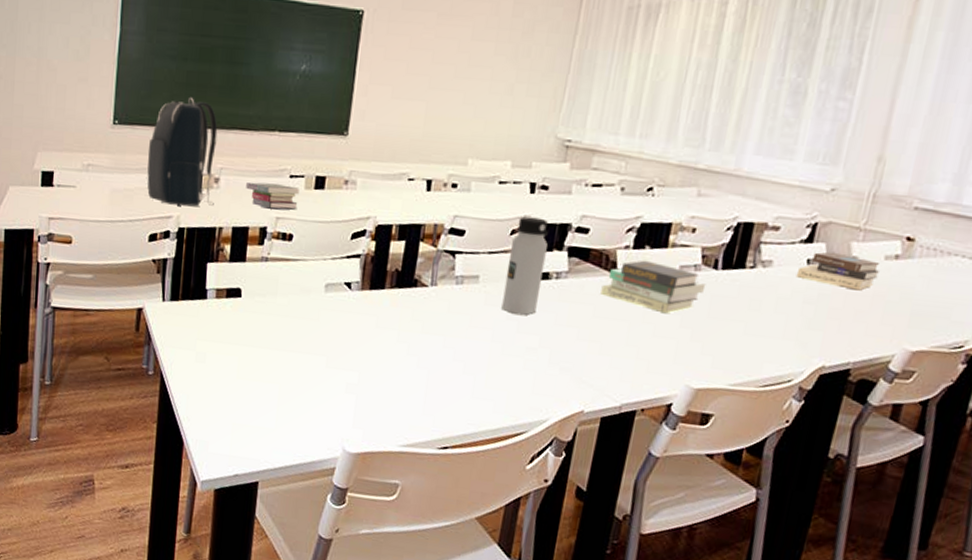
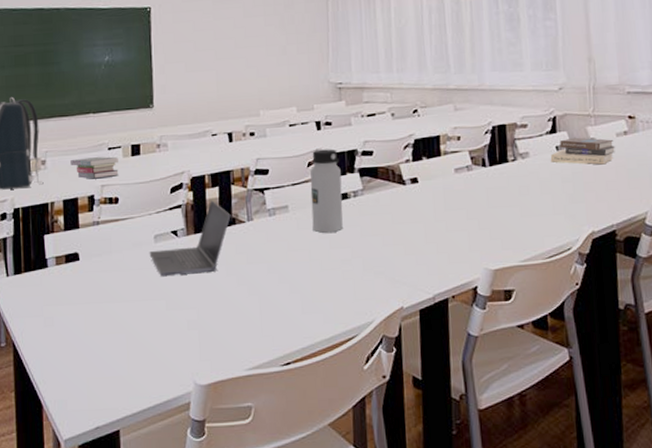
laptop computer: none [317,255,414,335] -> present [149,200,231,277]
books: present [601,260,706,313] -> none [394,169,480,210]

